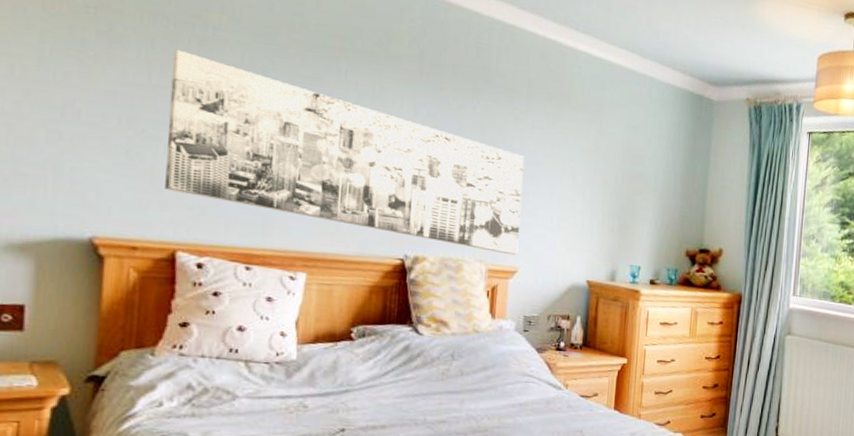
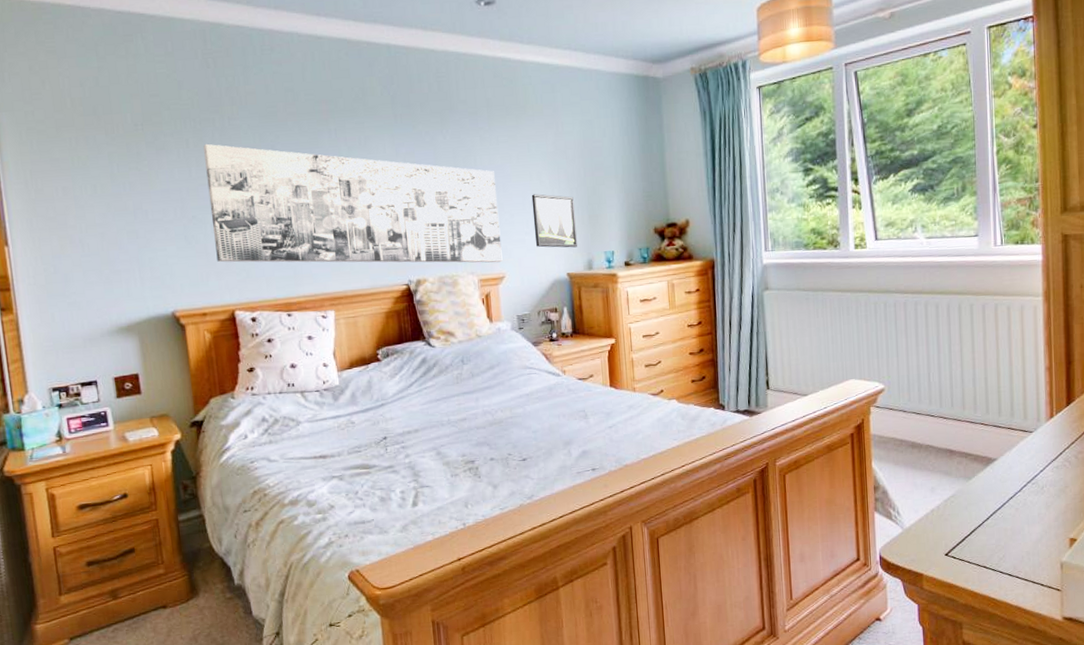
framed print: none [558,189,606,255] -> present [531,194,578,248]

